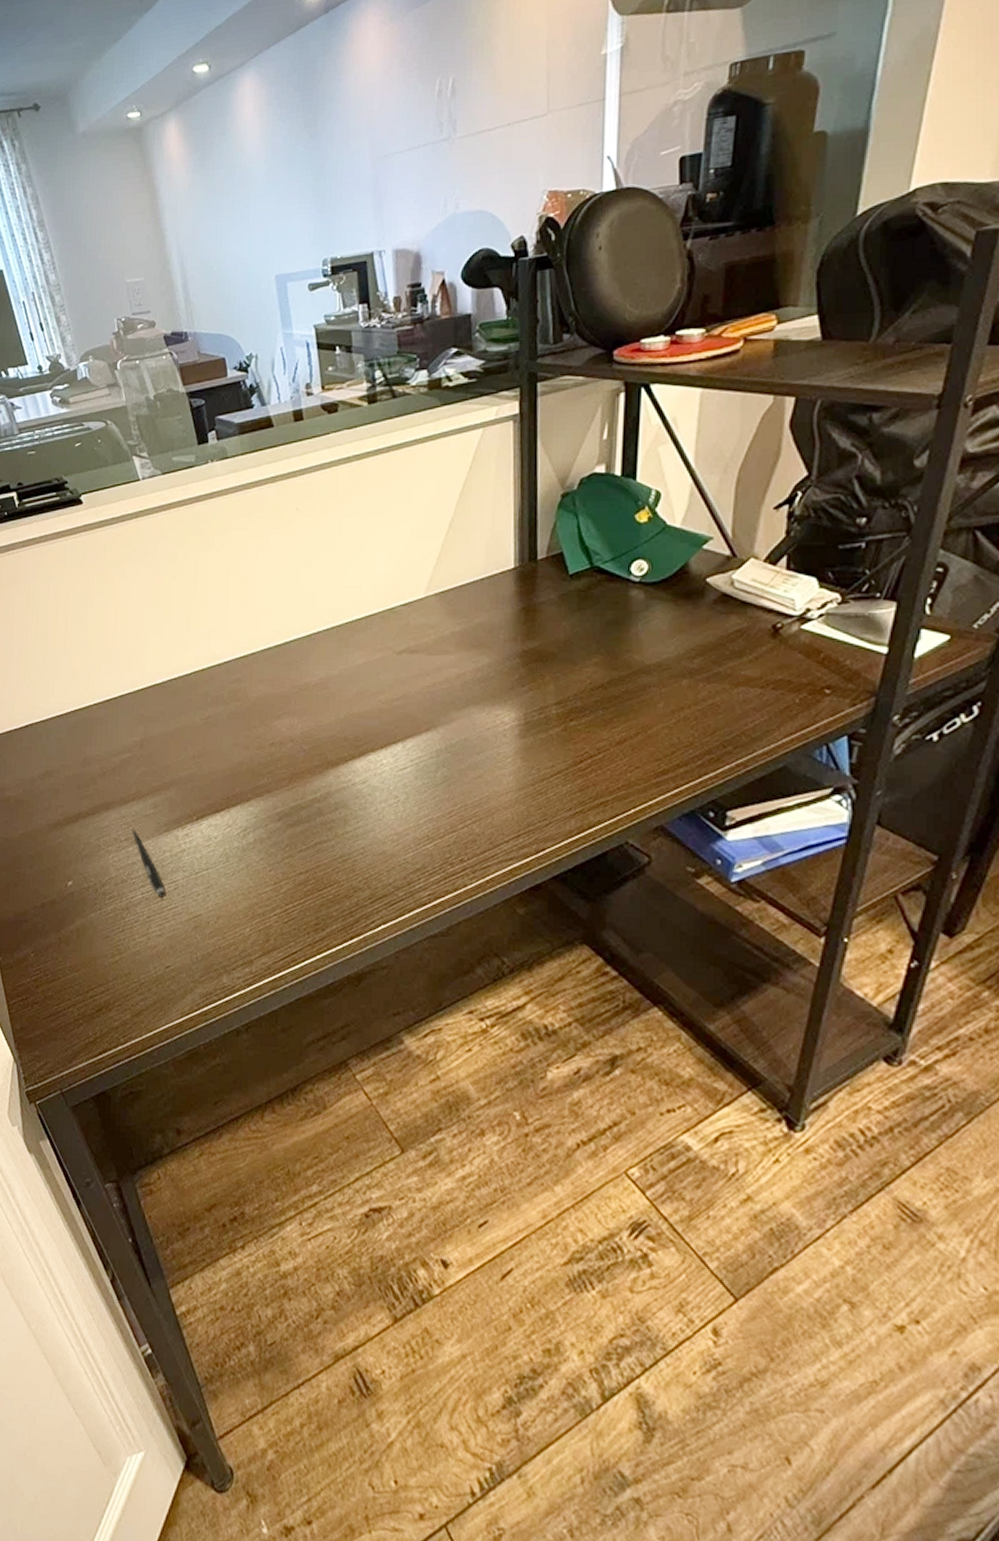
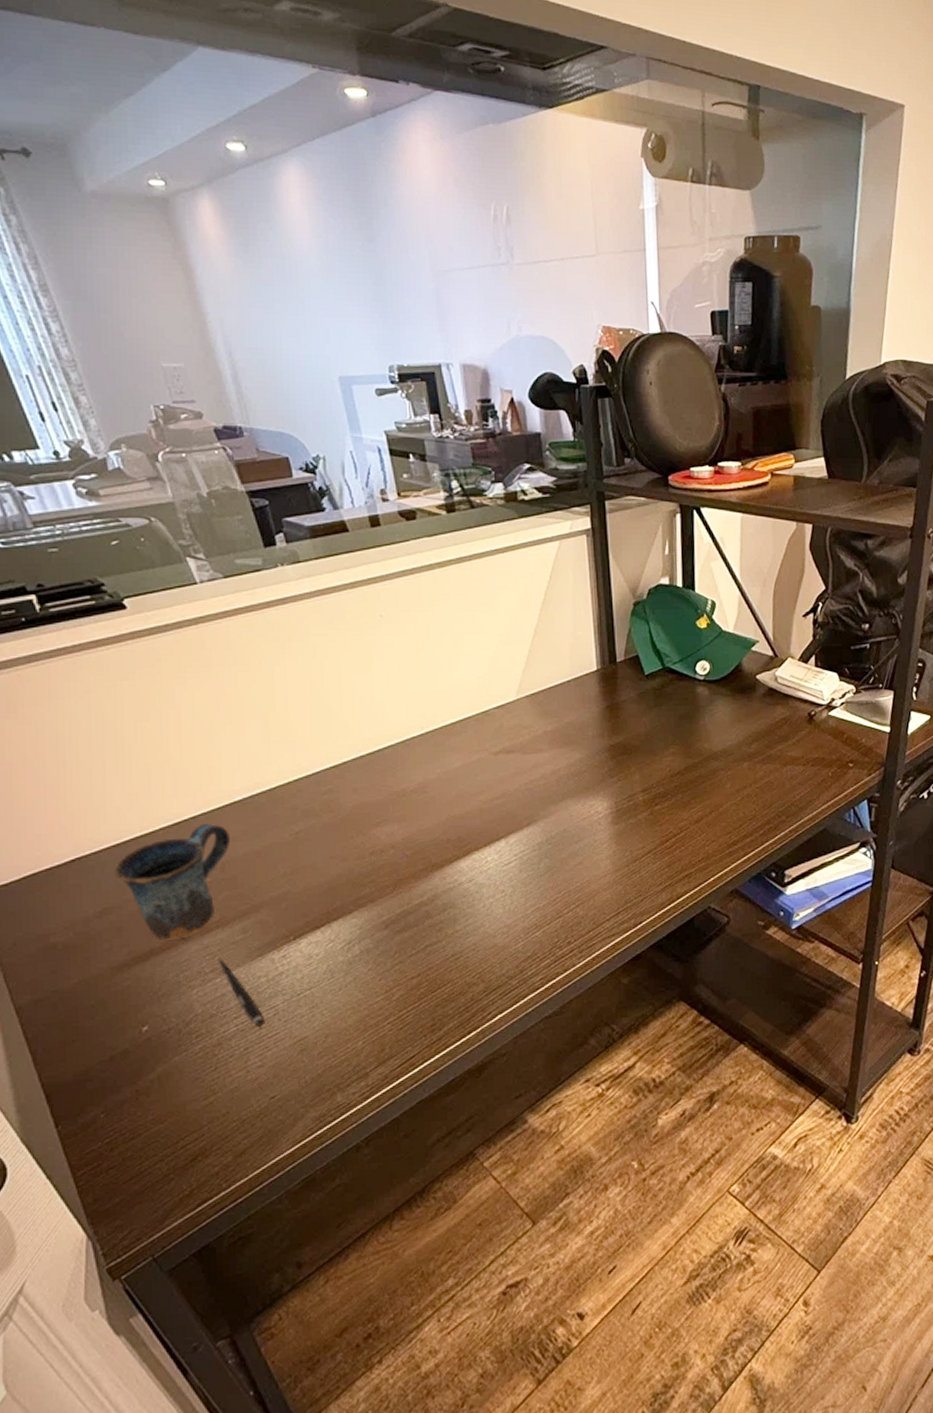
mug: none [57,702,150,807] -> present [114,823,230,940]

